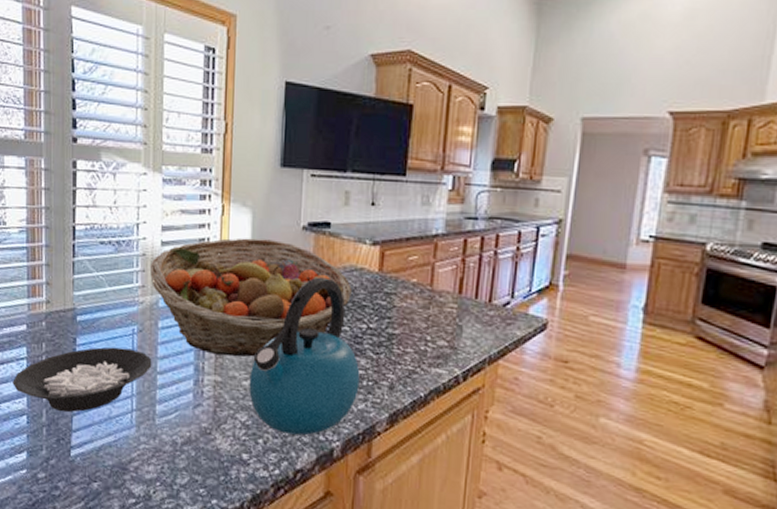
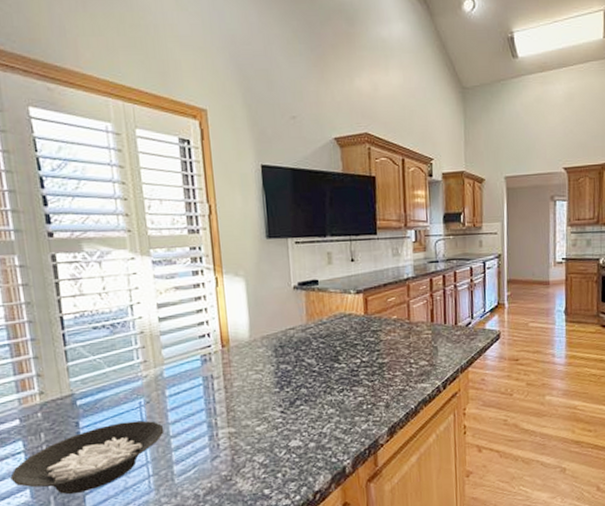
fruit basket: present [150,237,352,357] -> none [150,301,344,410]
kettle: present [249,277,360,436] -> none [261,326,361,464]

